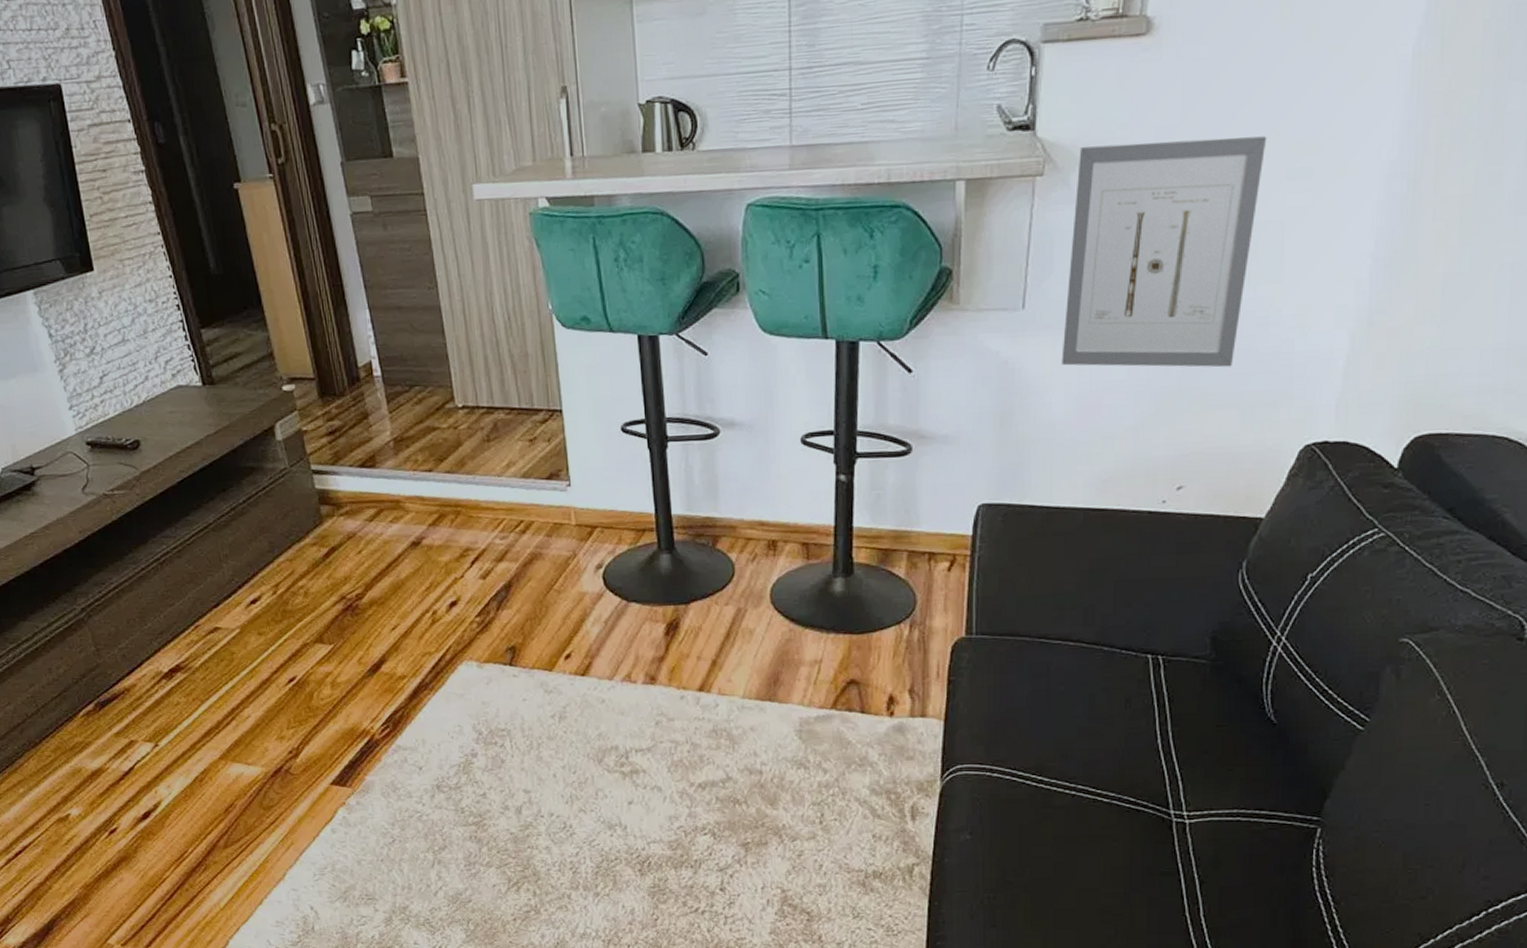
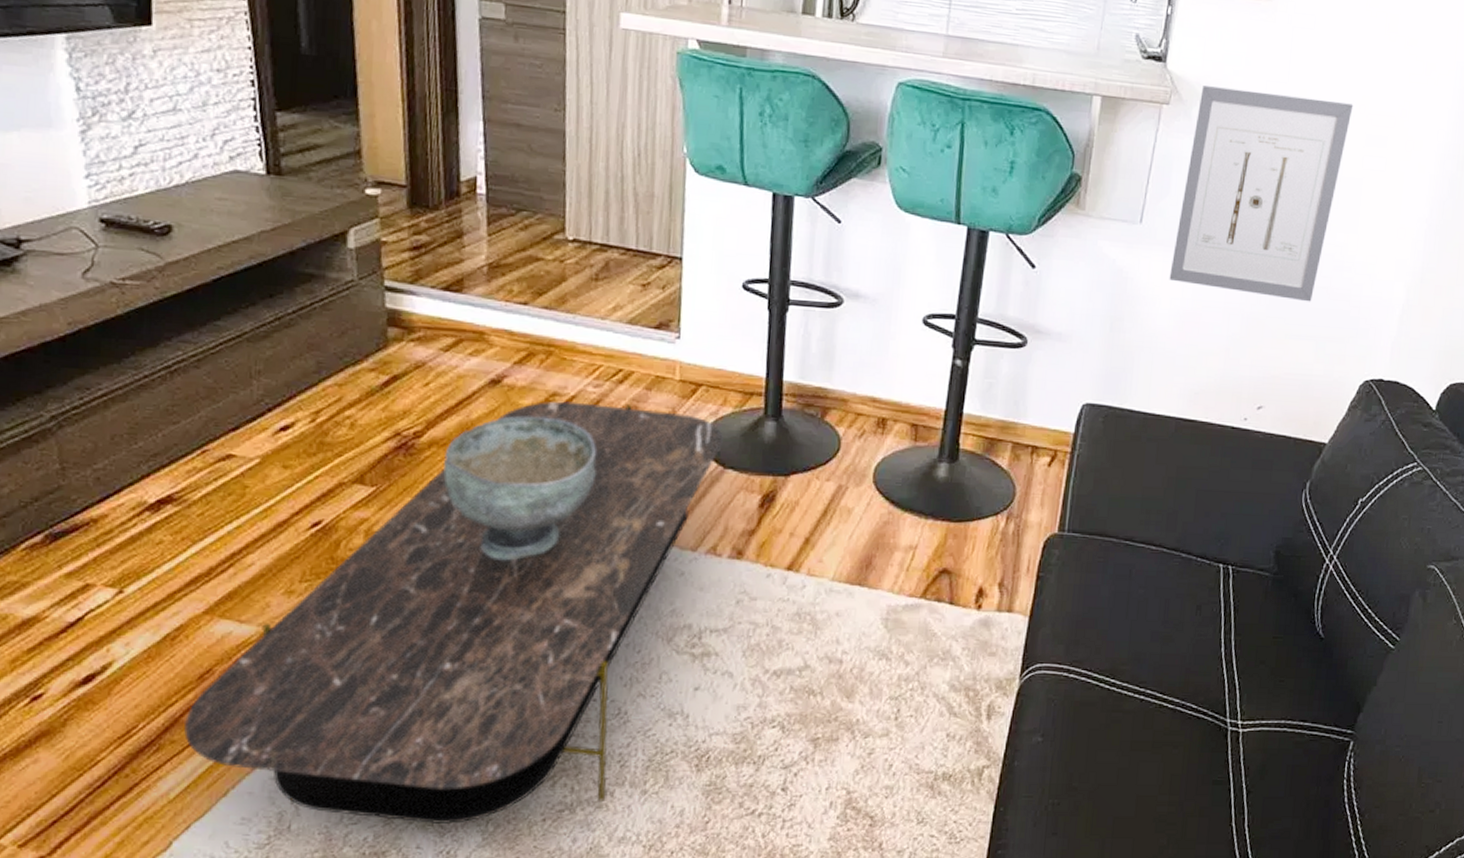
coffee table: none [221,552,623,925] -> present [184,401,723,825]
decorative bowl: none [384,570,514,700] -> present [443,416,596,561]

